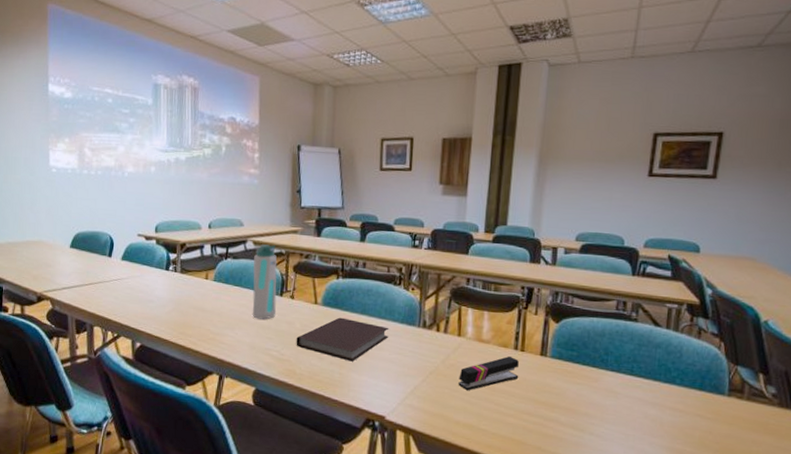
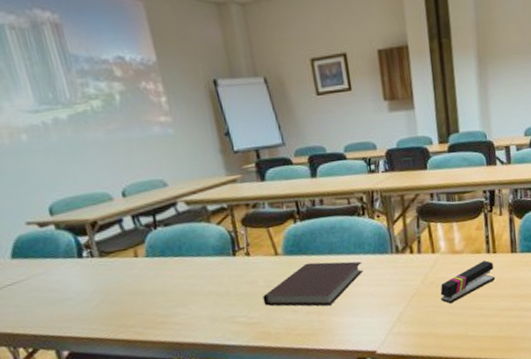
water bottle: present [252,244,277,320] -> none [190,201,234,287]

